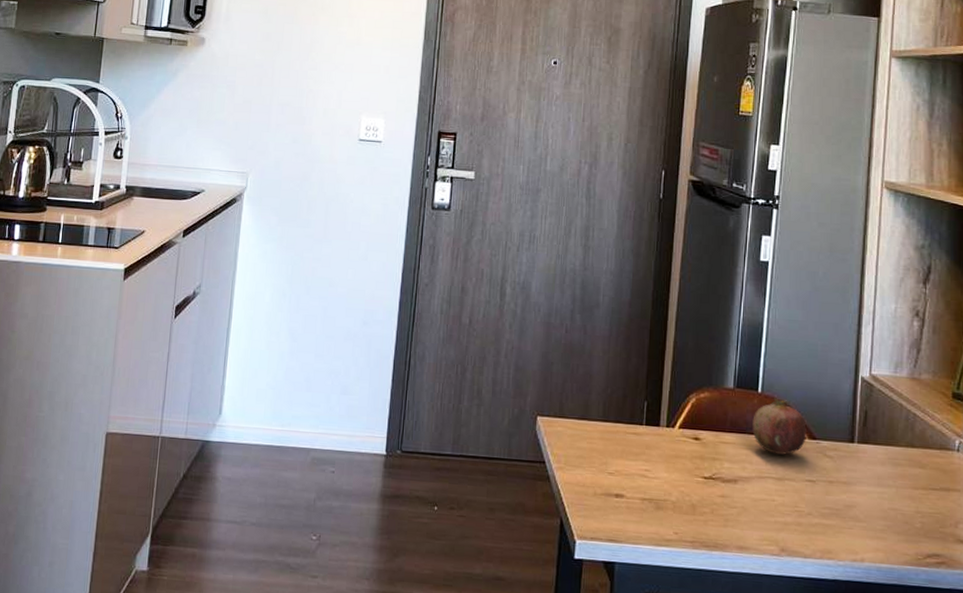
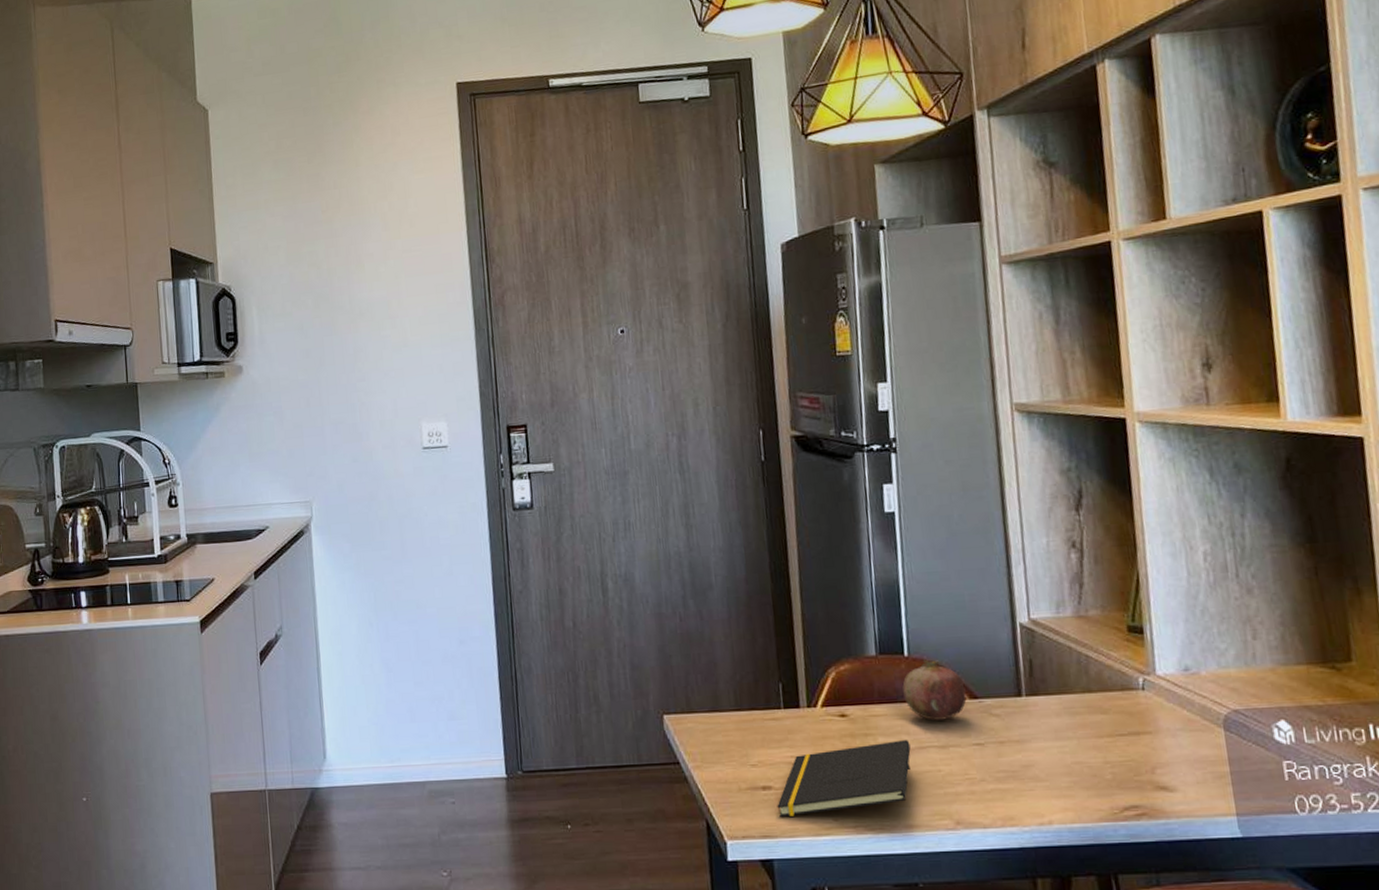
notepad: none [626,468,751,525] -> present [777,740,911,817]

